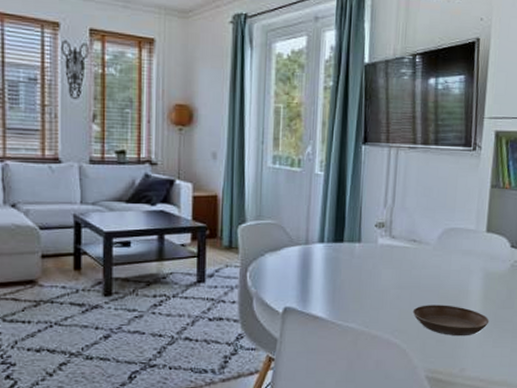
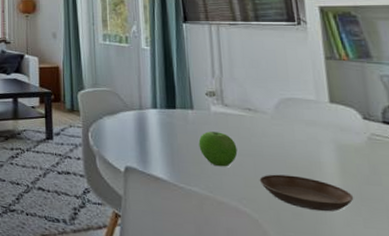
fruit: none [361,265,398,301] -> present [198,131,238,167]

